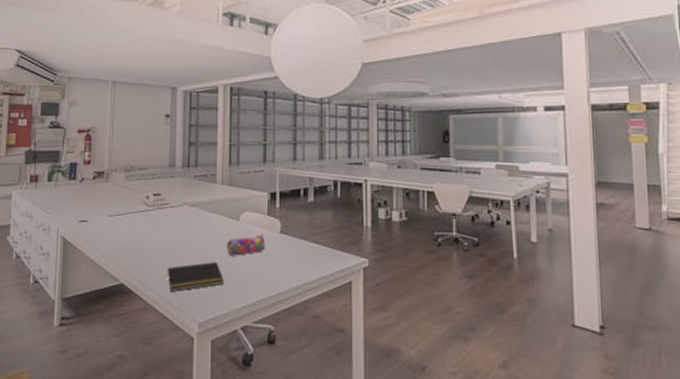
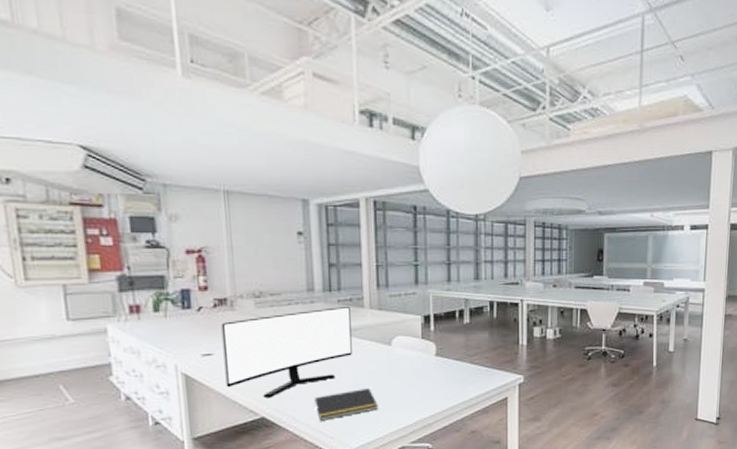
monitor: none [95,182,204,266] -> present [221,307,352,399]
pencil case: present [227,234,266,256] -> none [379,358,421,381]

